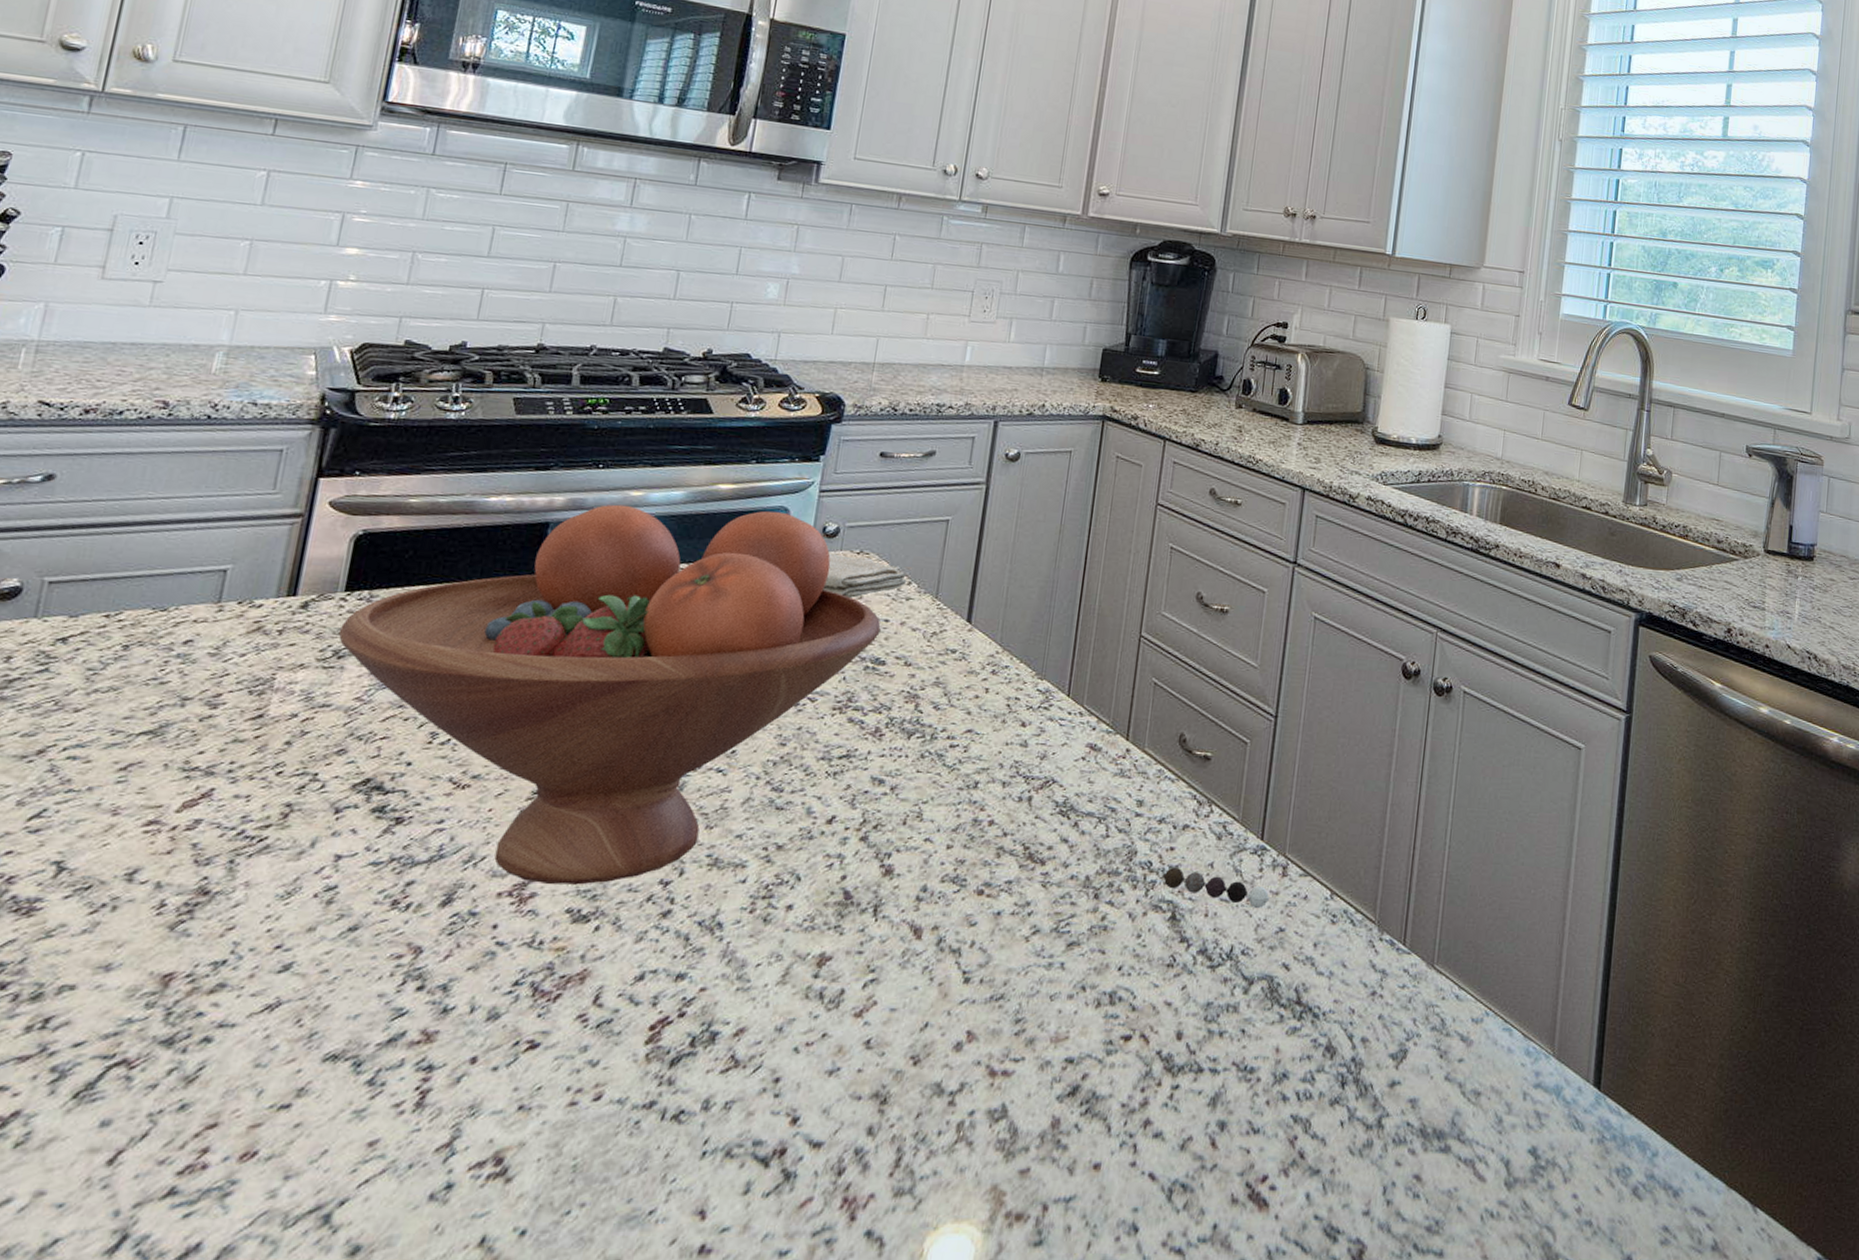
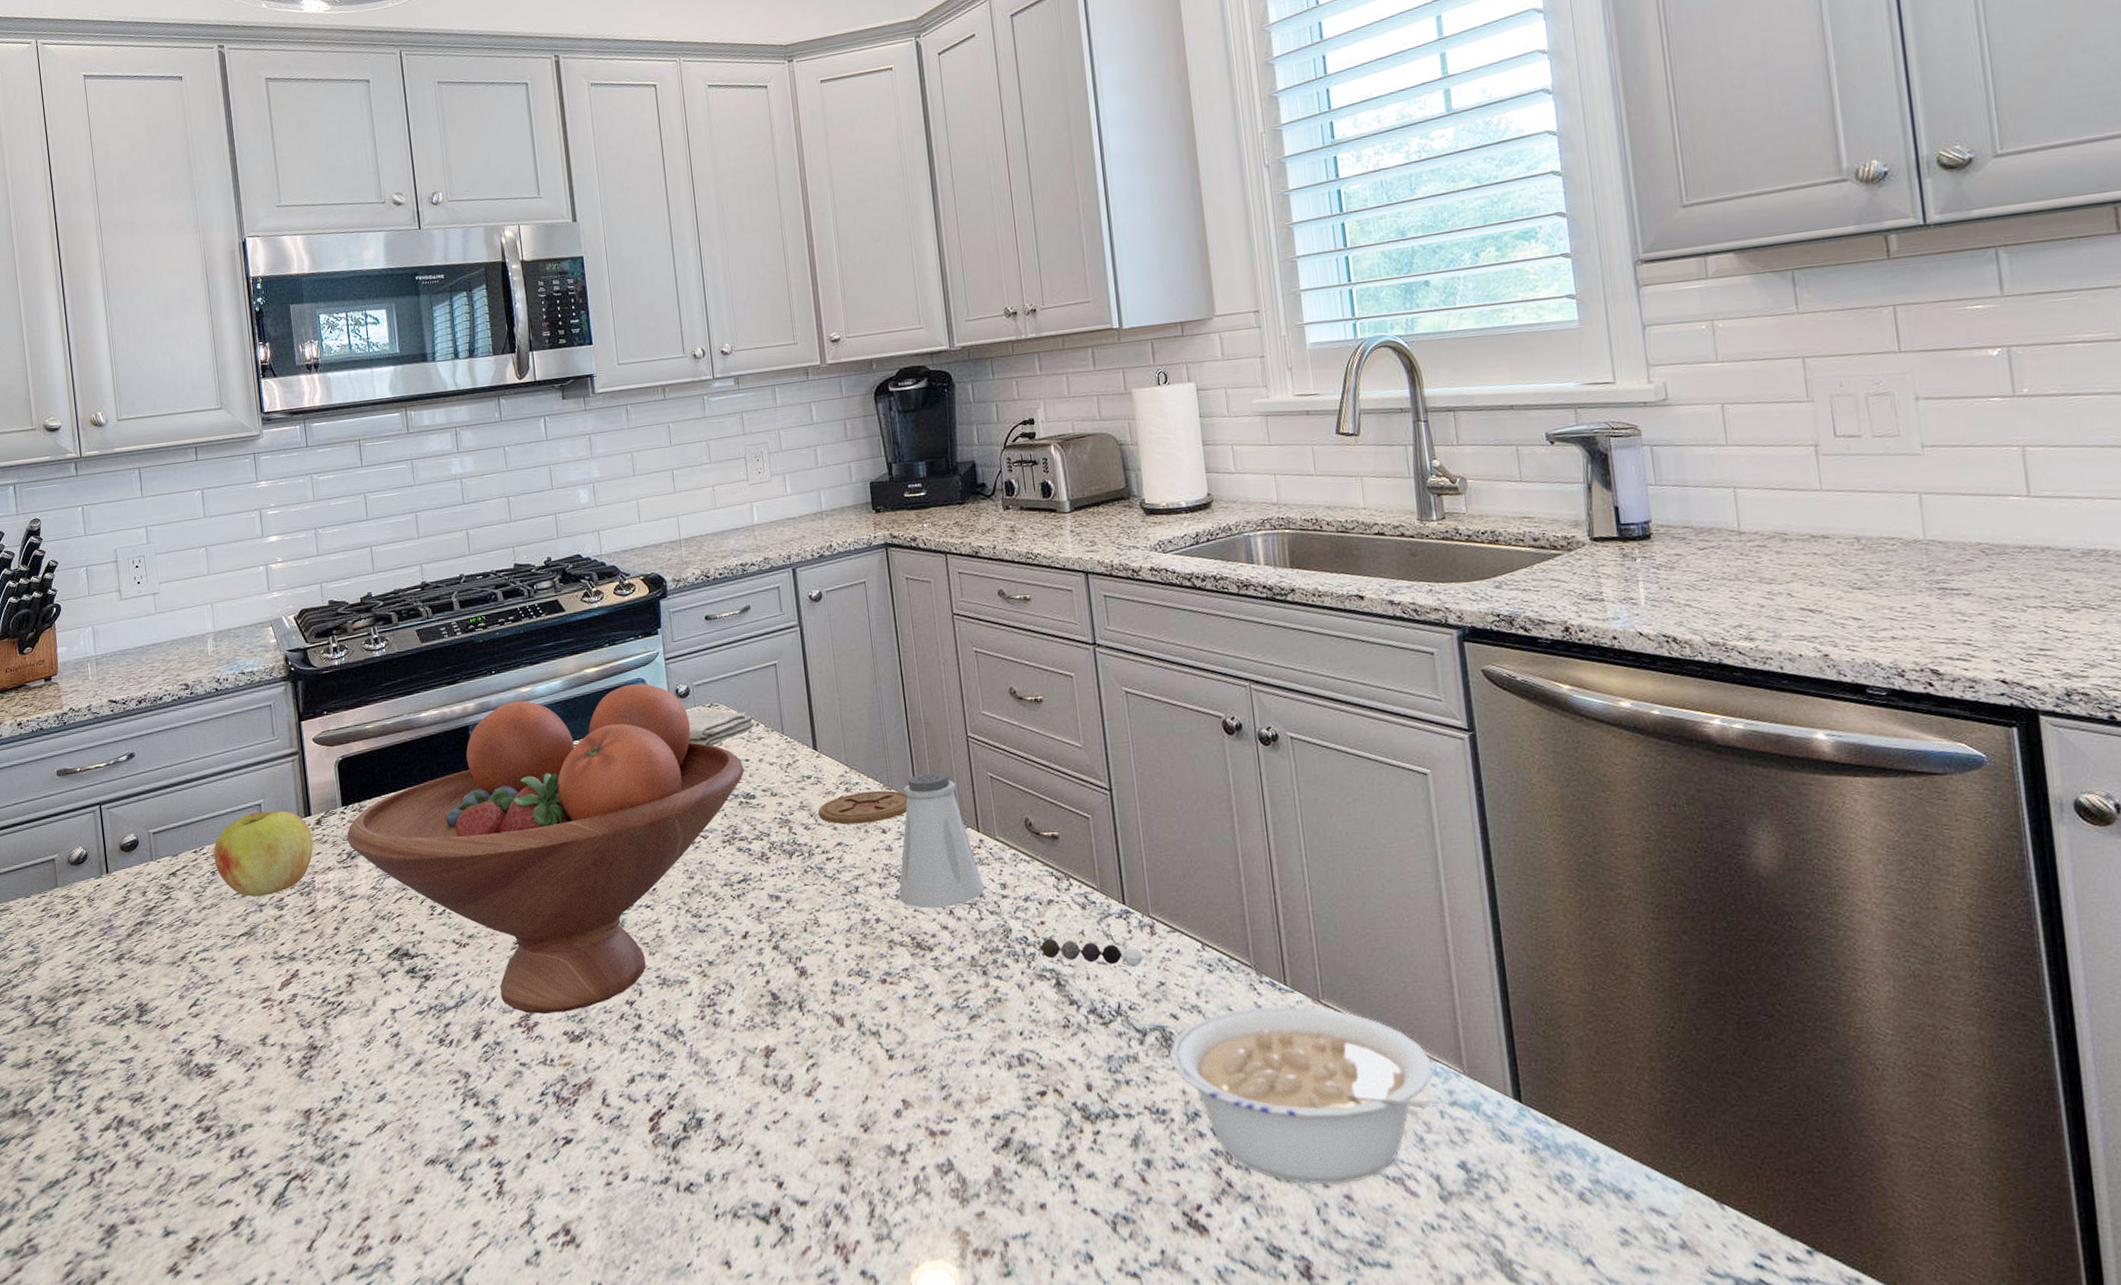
apple: none [132,579,291,688] -> present [213,810,314,897]
coaster: none [953,677,1059,713] -> present [818,790,908,825]
saltshaker: none [1021,668,1119,819] -> present [898,772,984,909]
legume: none [1272,965,1528,1163] -> present [1170,1005,1443,1185]

